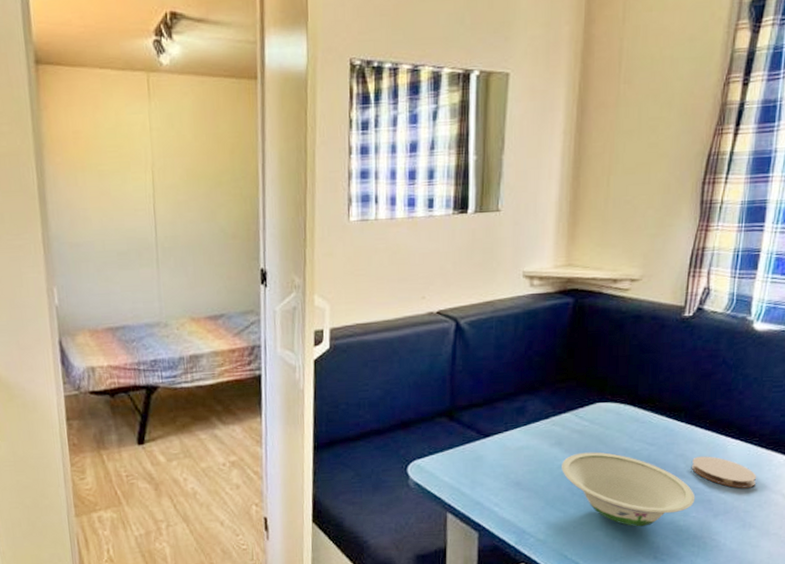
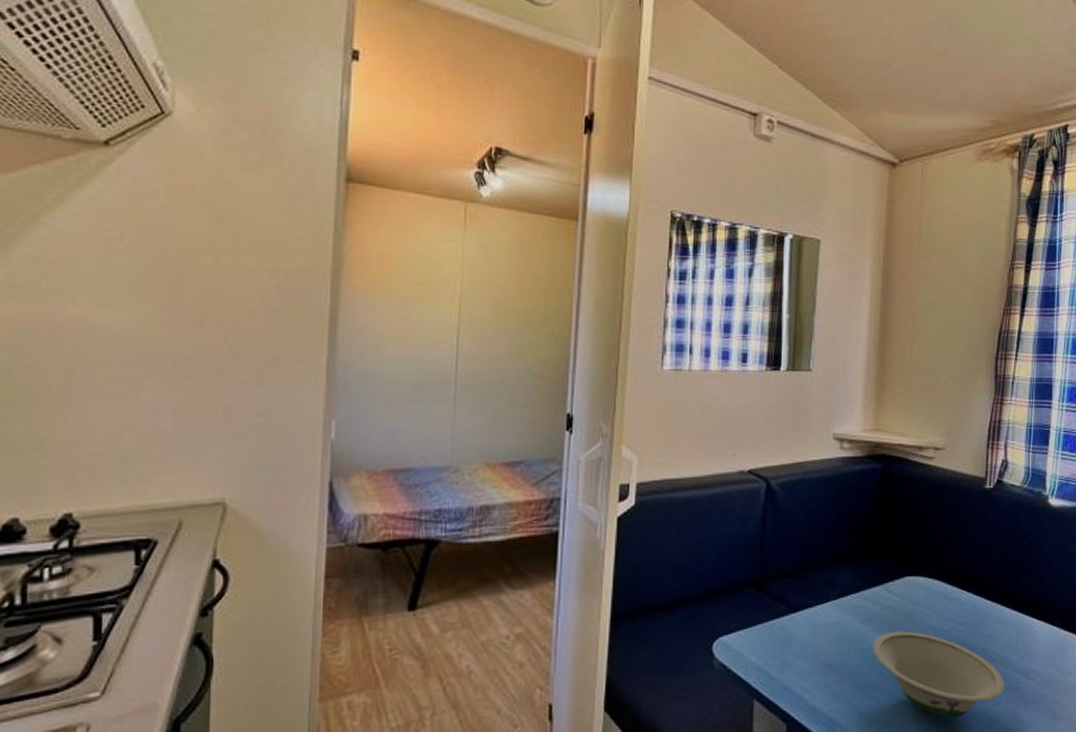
coaster: present [692,456,757,488] -> none [1000,638,1062,675]

